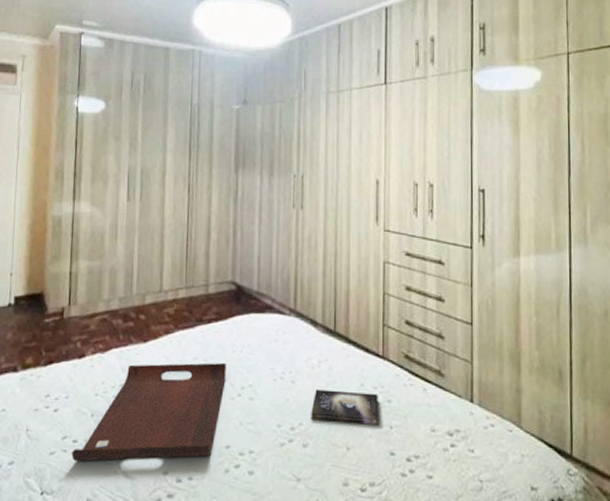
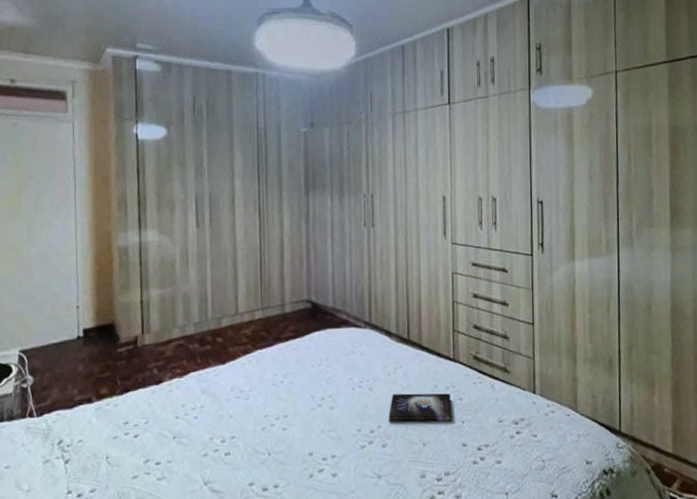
serving tray: present [71,363,226,462] -> none [155,378,306,482]

